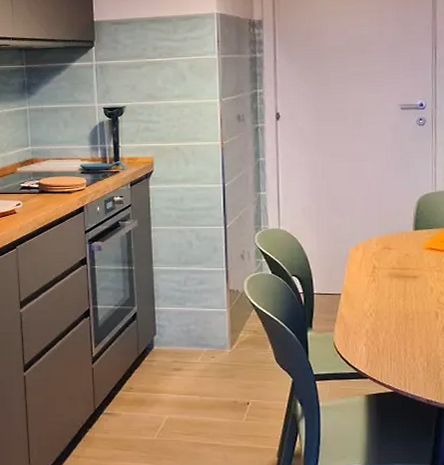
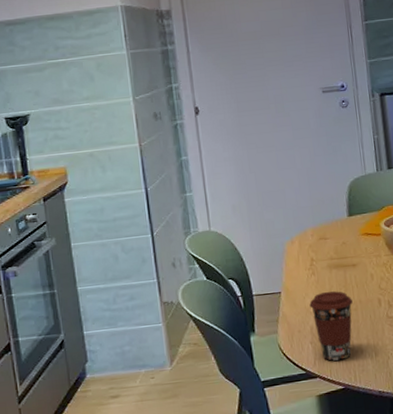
coffee cup: none [367,298,410,365] -> present [309,291,353,361]

